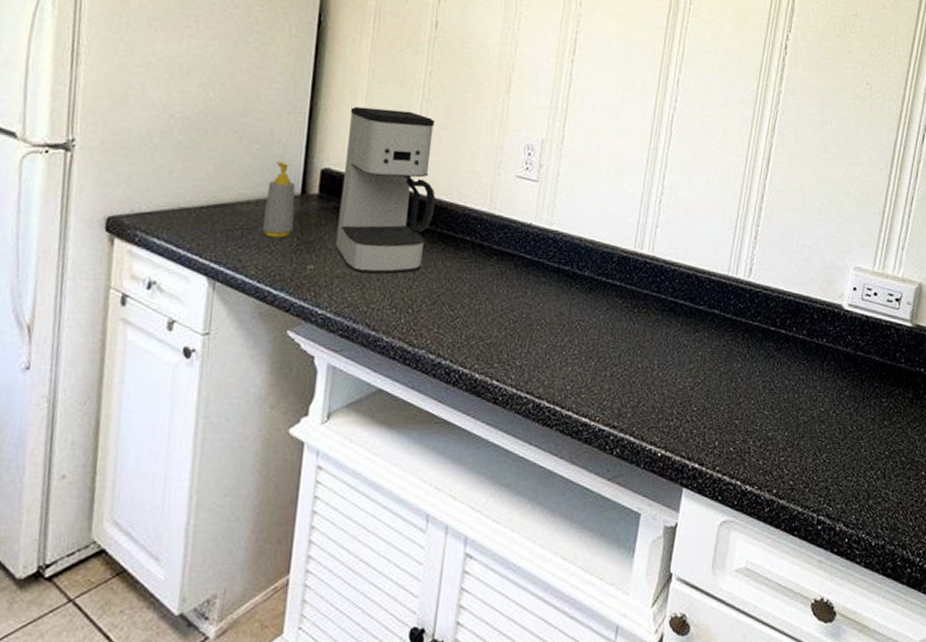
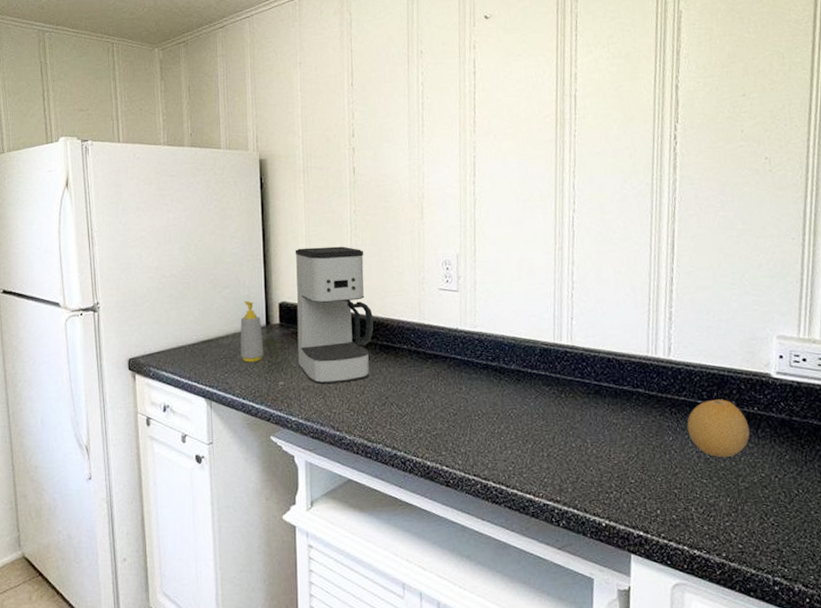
fruit: none [757,327,816,388] -> present [687,399,750,457]

